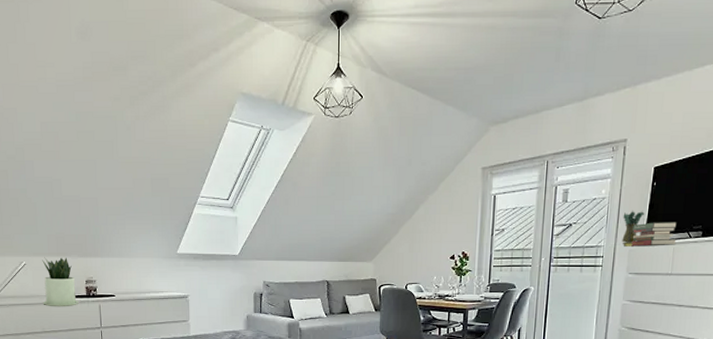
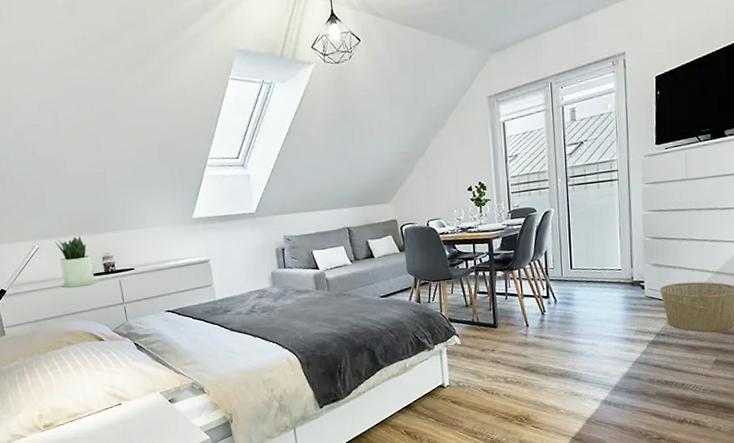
vase: present [622,210,644,248] -> none [632,121,652,159]
books: present [631,222,677,246] -> none [643,128,687,157]

